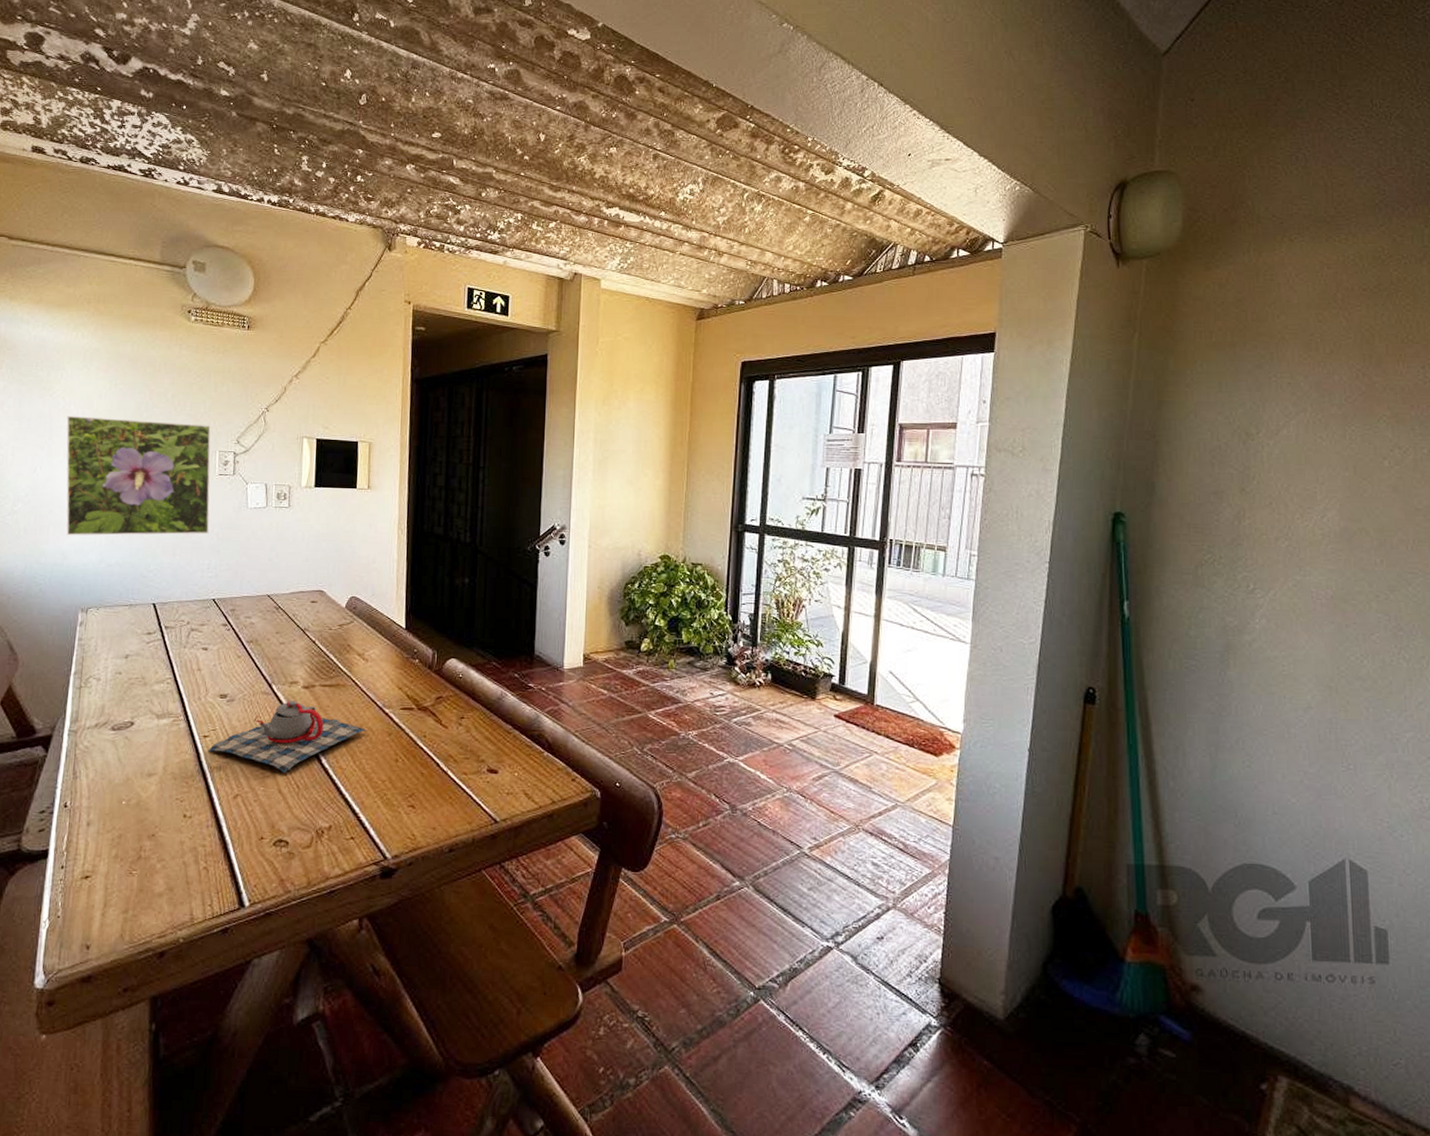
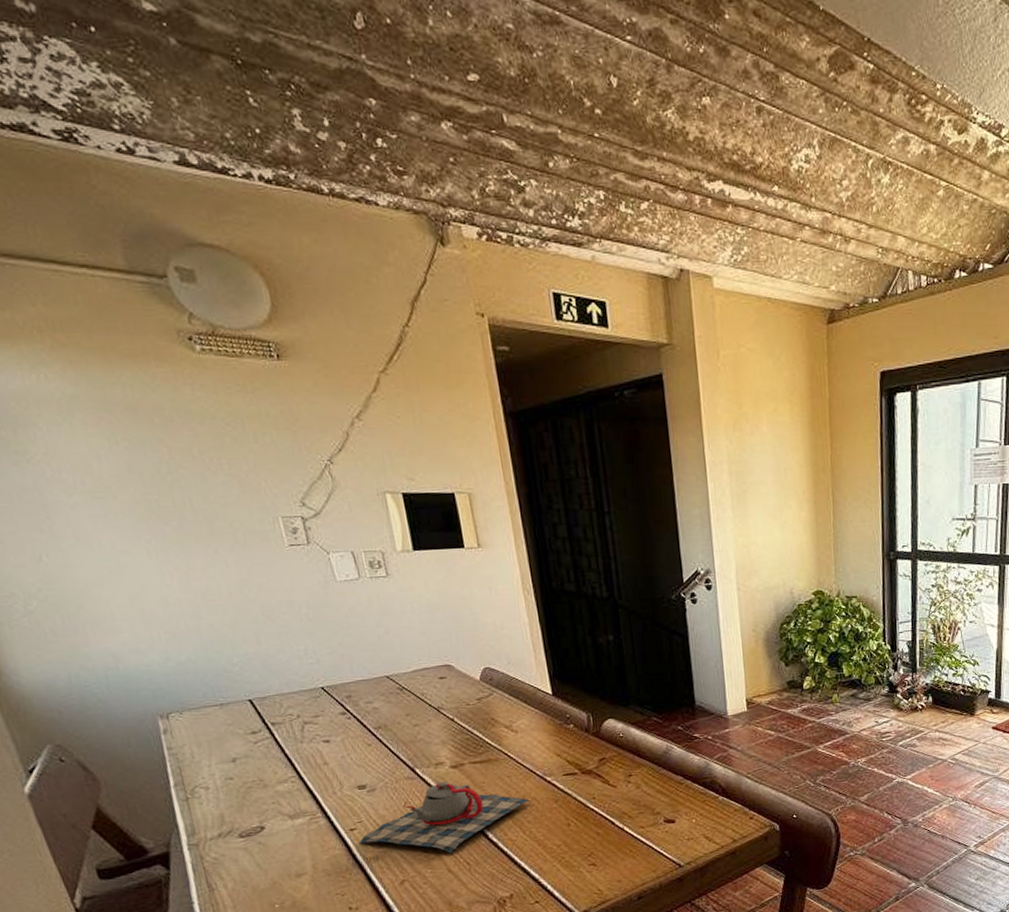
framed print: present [66,416,211,536] -> none [61,485,296,634]

